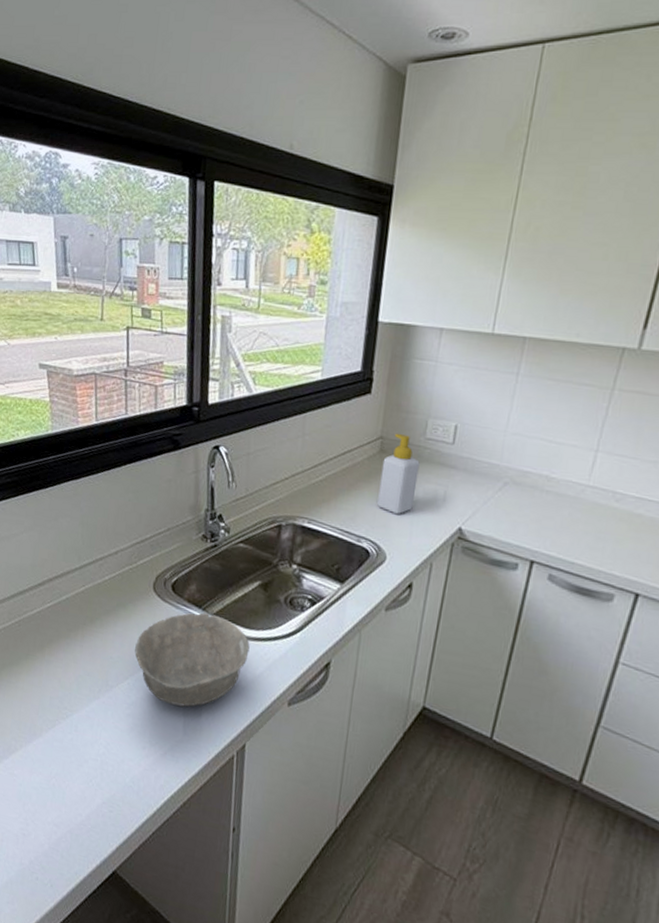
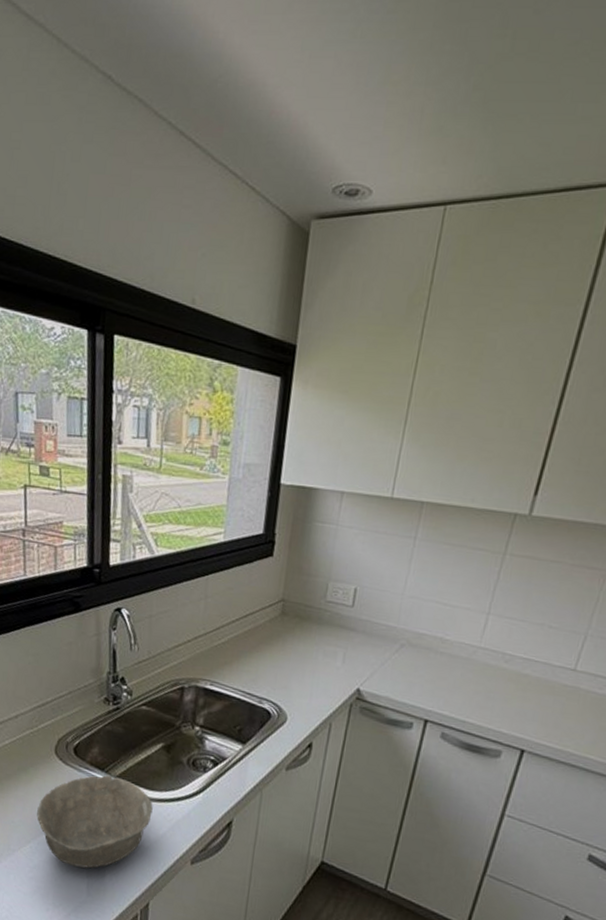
soap bottle: present [377,433,420,514] -> none [278,595,320,676]

